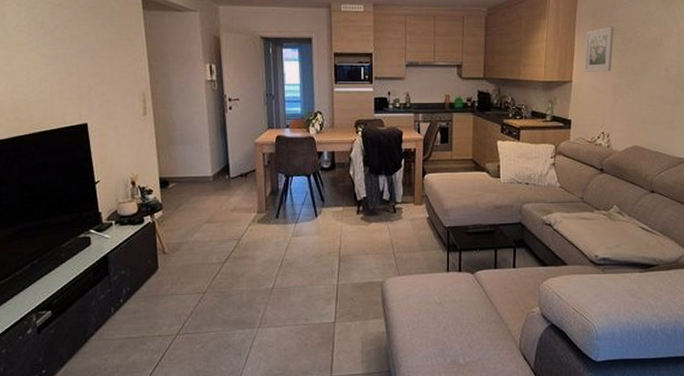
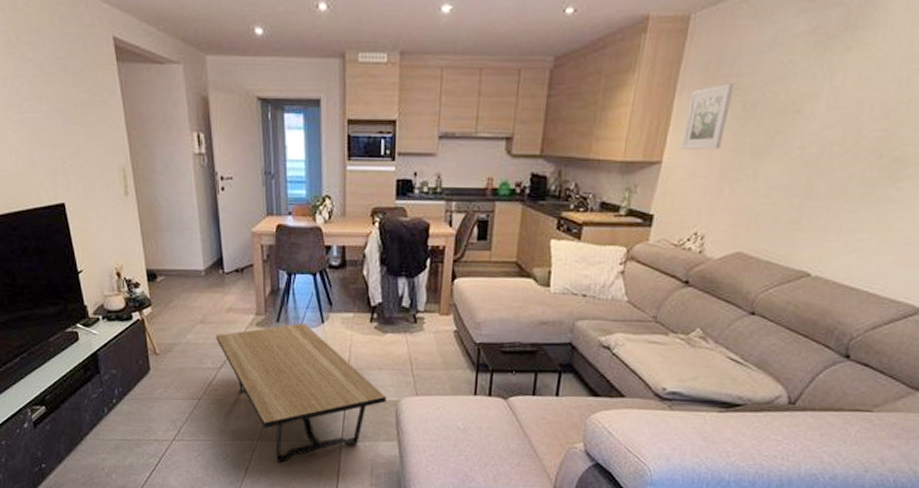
coffee table: none [221,218,373,347] -> present [216,323,387,463]

